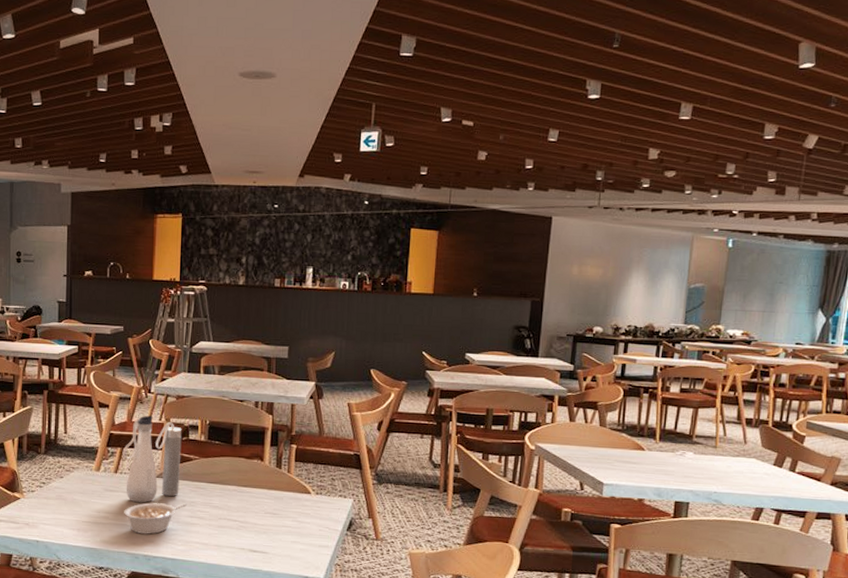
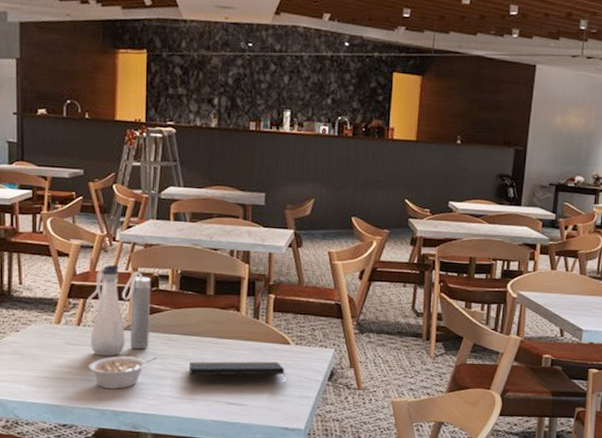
notepad: none [216,509,306,534] -> present [189,361,286,385]

